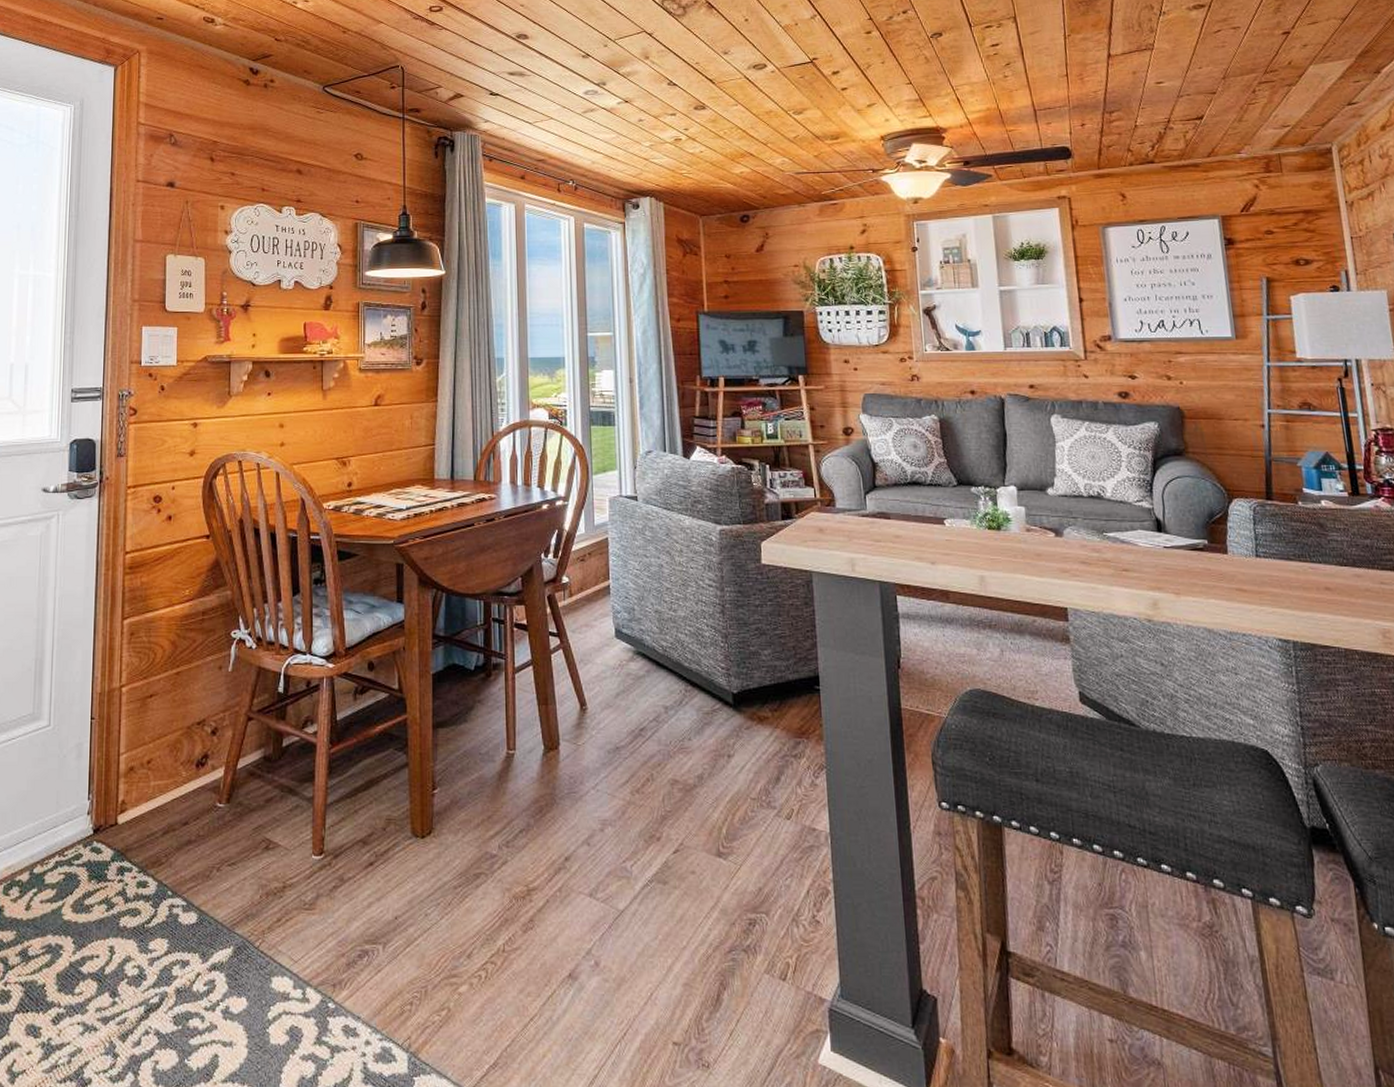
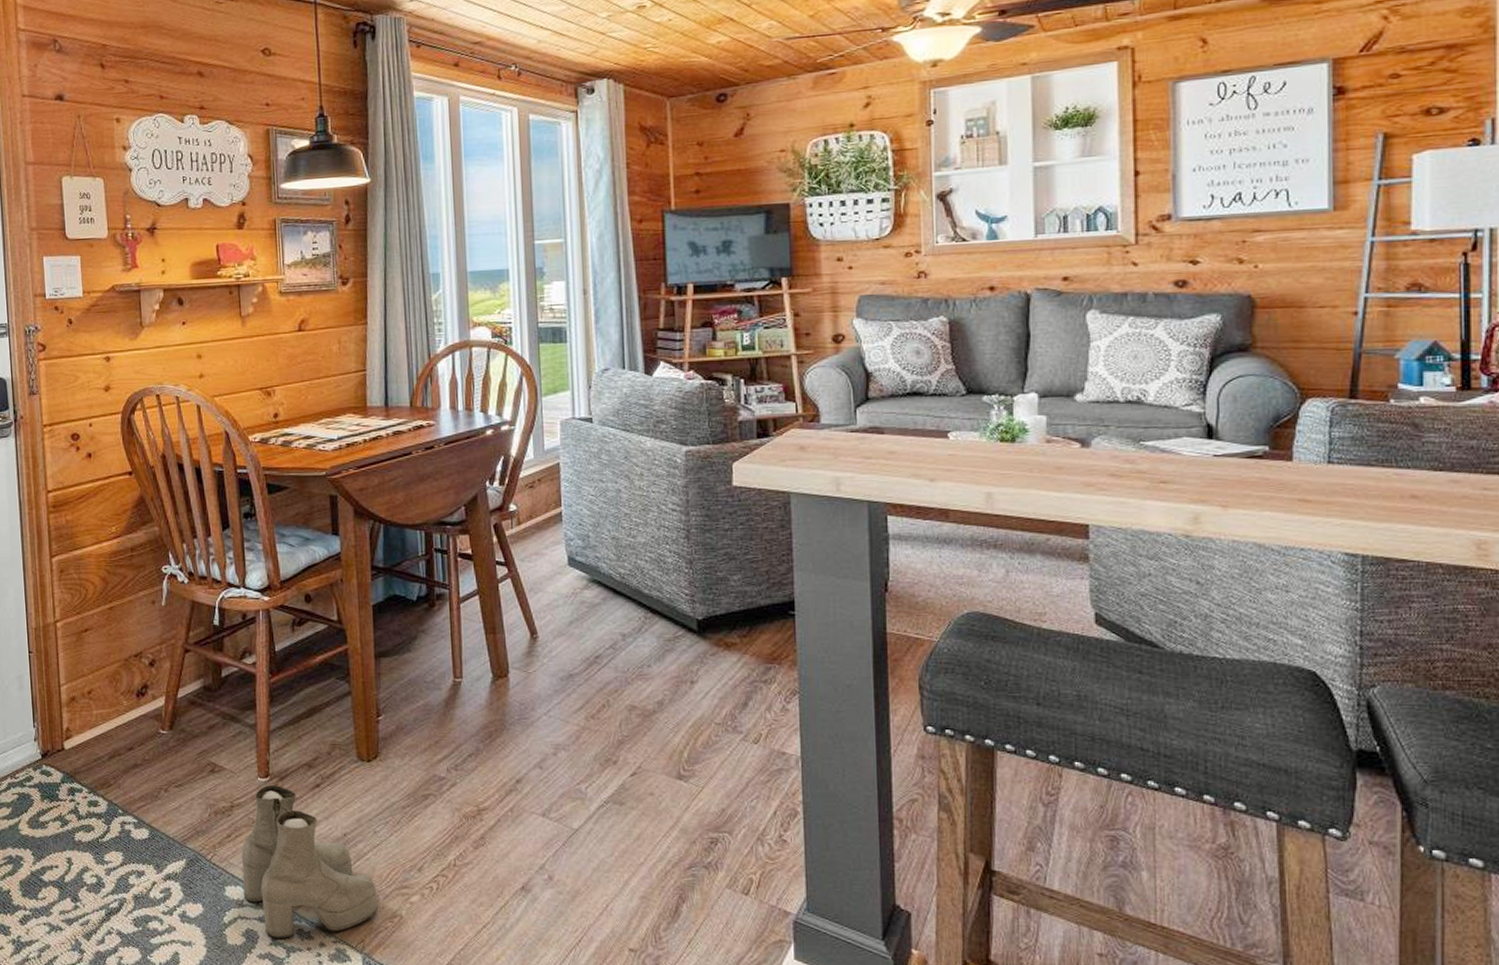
boots: none [289,862,426,1036] -> present [241,784,378,938]

